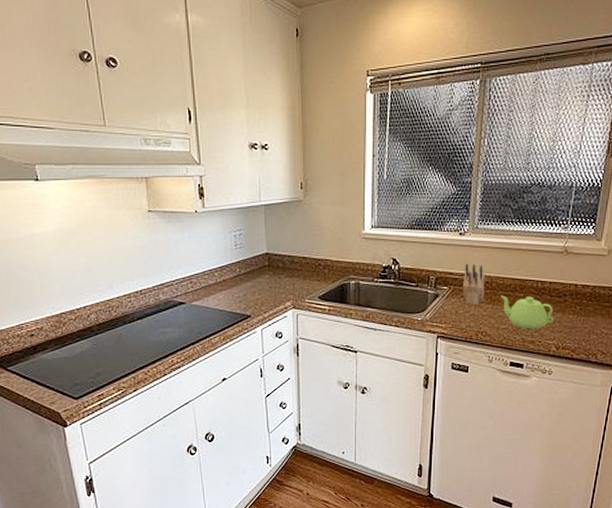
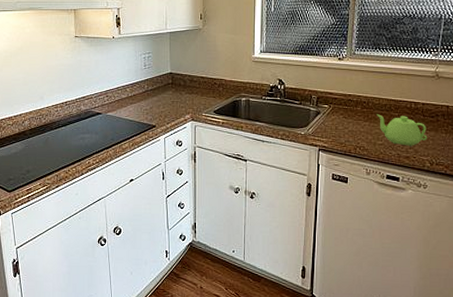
knife block: present [462,263,484,305] -> none [341,85,361,122]

